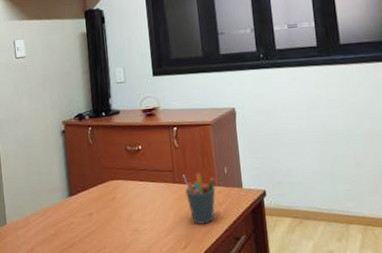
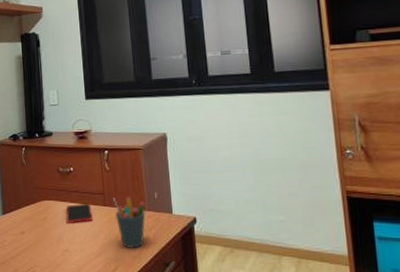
smartphone: none [135,181,162,202] -> present [66,203,93,223]

